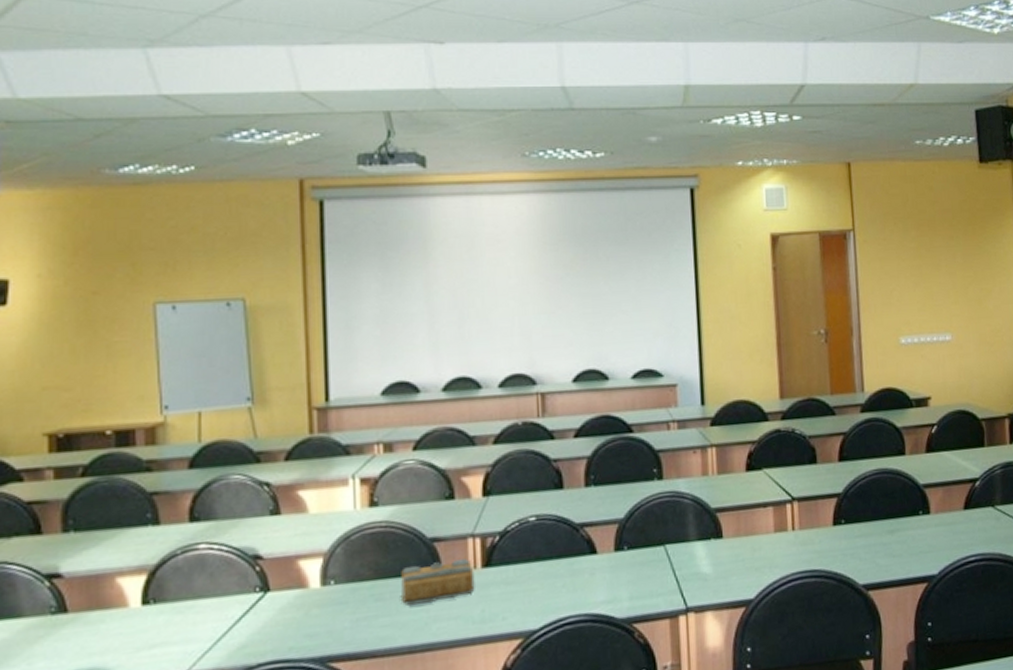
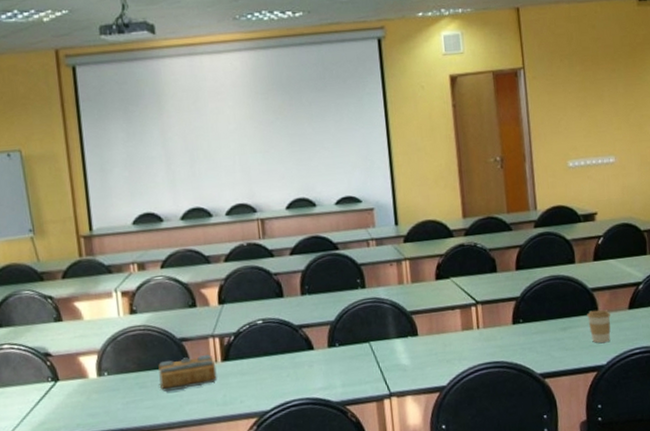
coffee cup: none [917,509,944,550] -> present [587,309,611,344]

